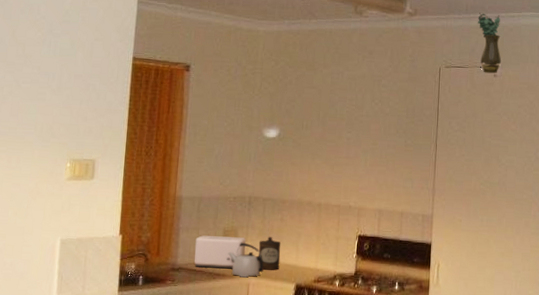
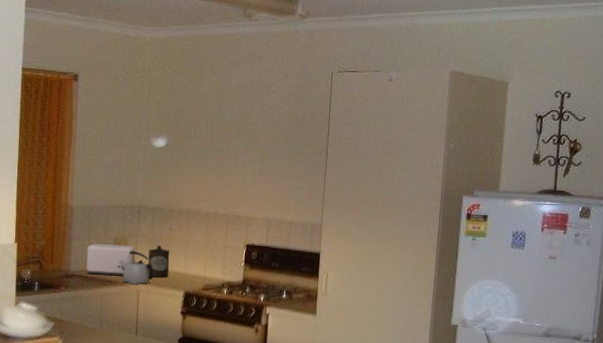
vase: present [478,12,502,74] -> none [373,12,398,78]

